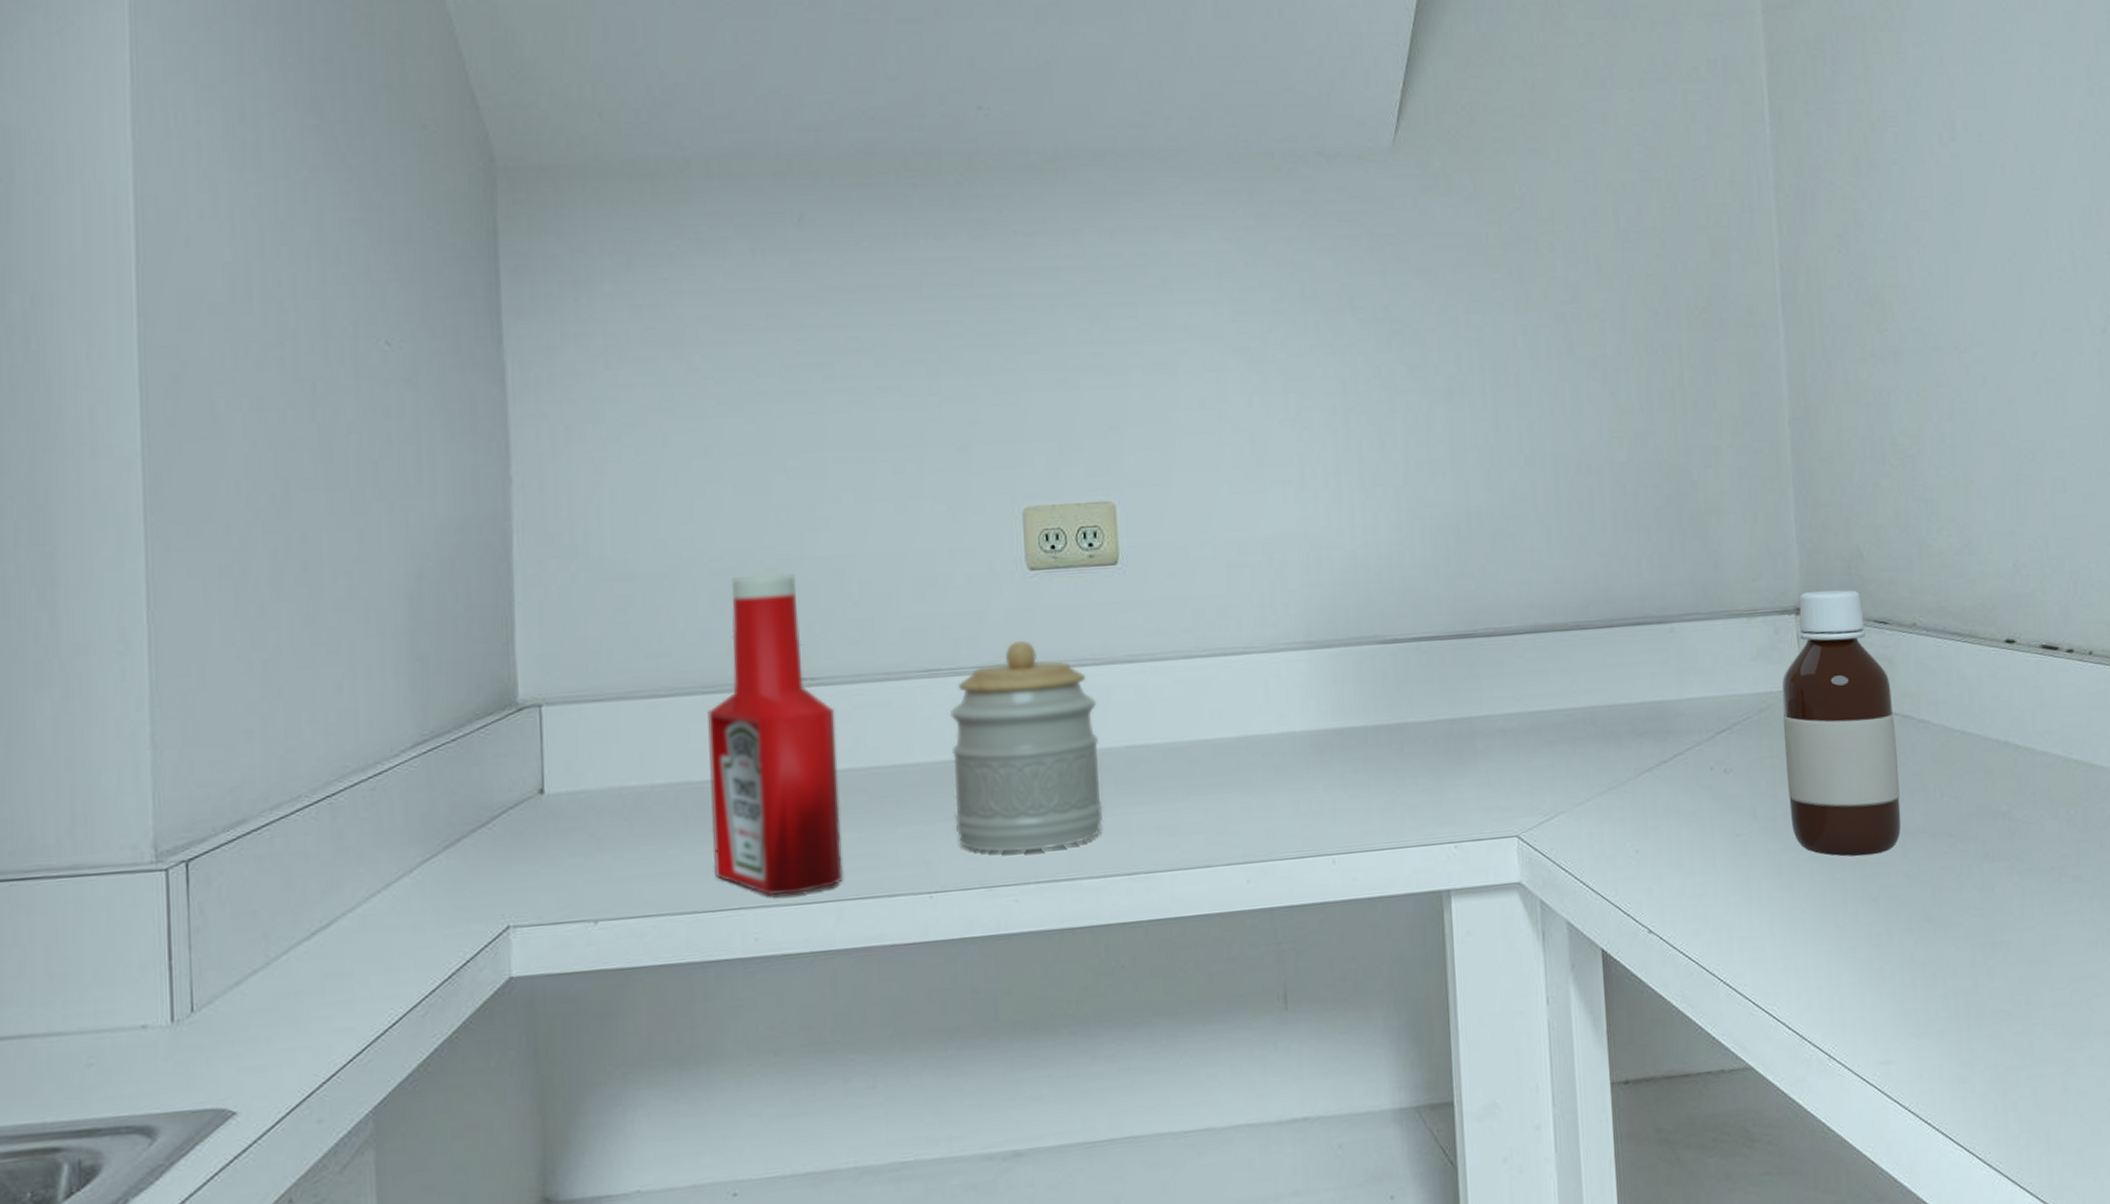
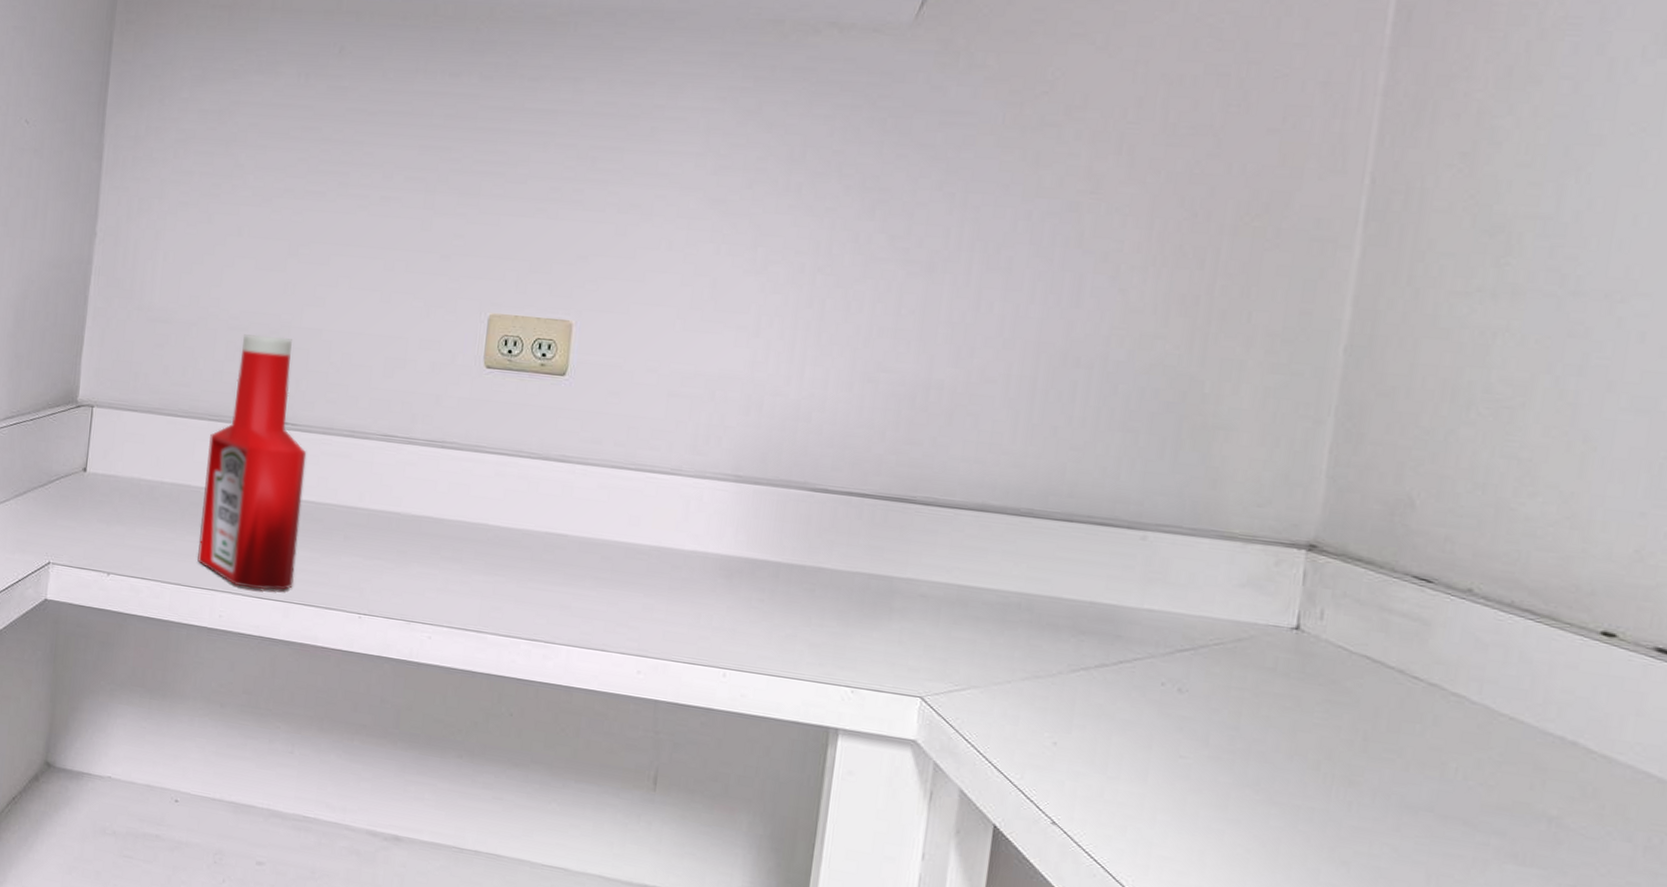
jar: present [950,641,1103,853] -> none [389,425,526,604]
bottle: present [1781,590,1902,857] -> none [1252,530,1421,819]

